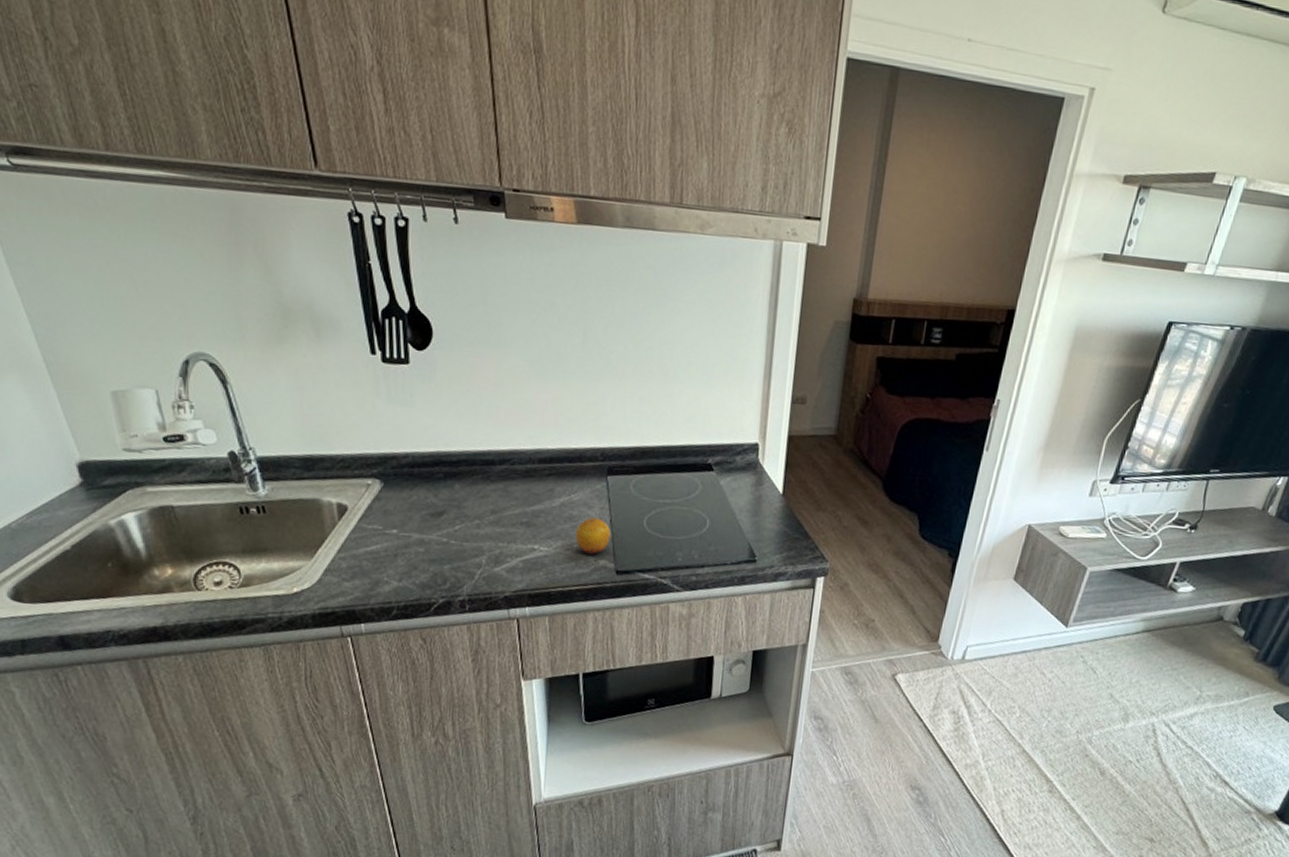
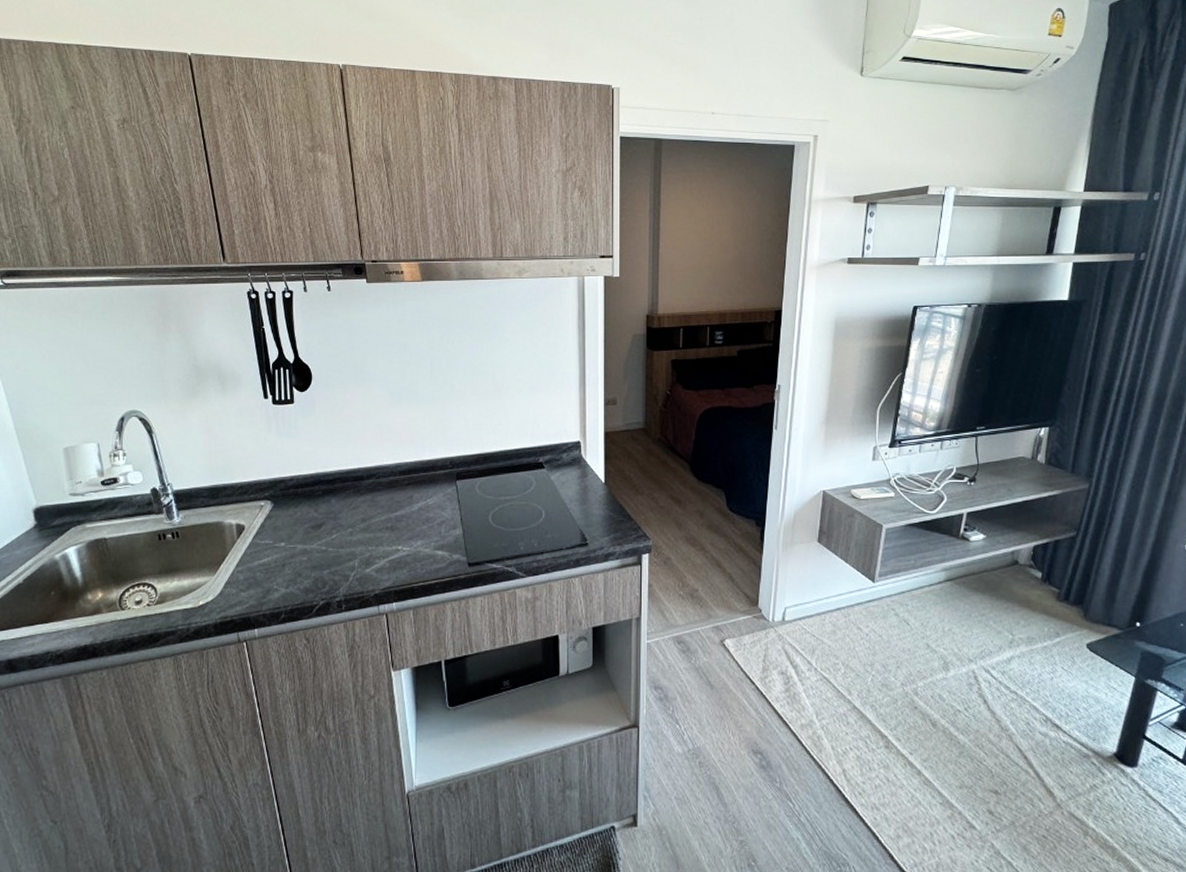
fruit: present [575,517,611,555] -> none [432,518,462,551]

